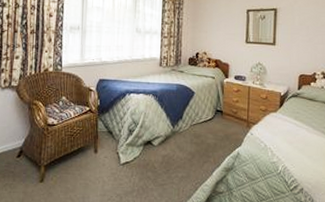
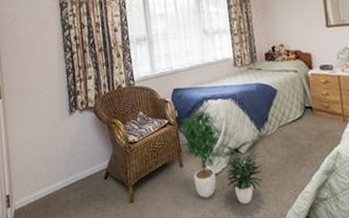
potted plant: none [101,100,171,191] -> present [180,108,263,204]

